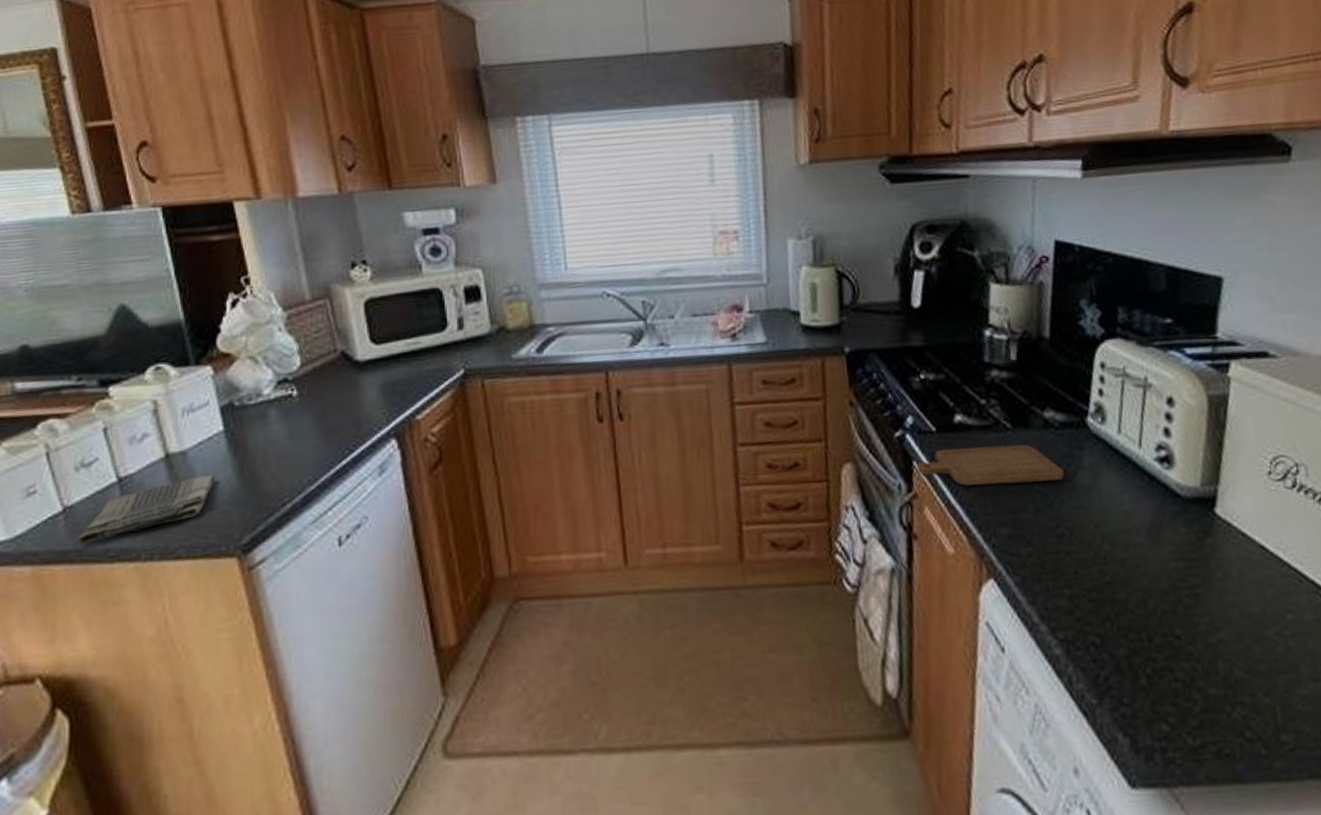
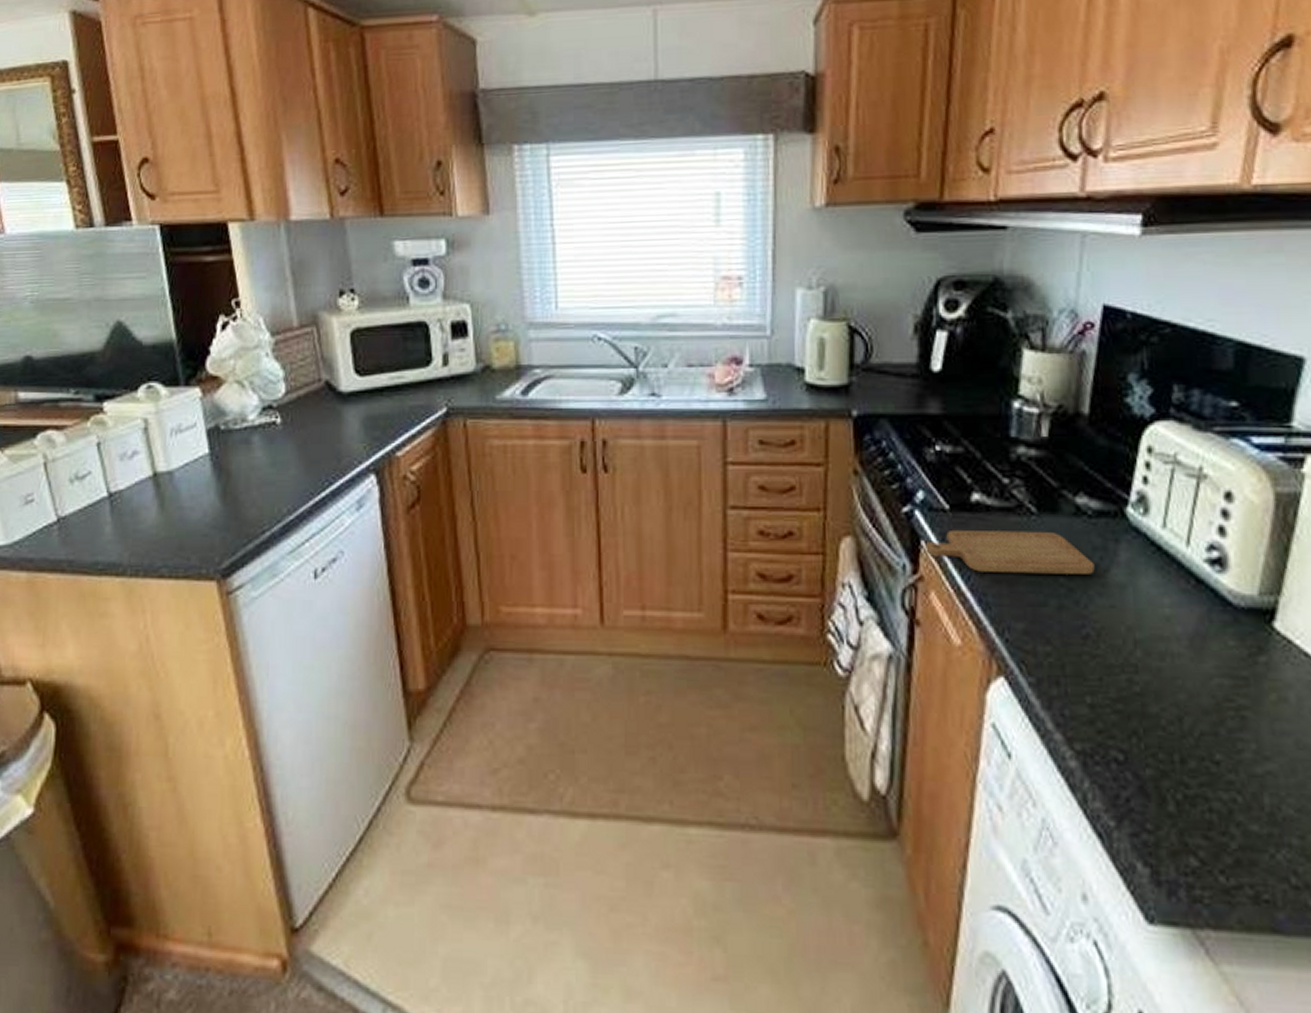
dish towel: present [77,474,216,545] -> none [69,496,200,556]

